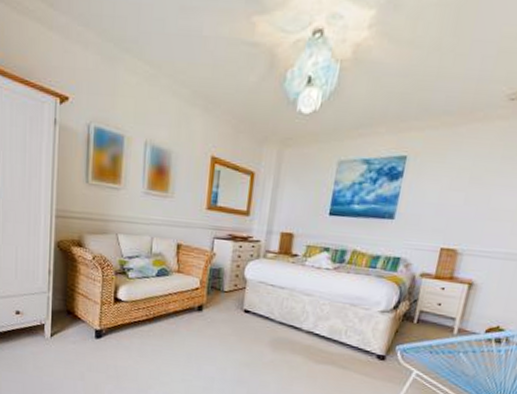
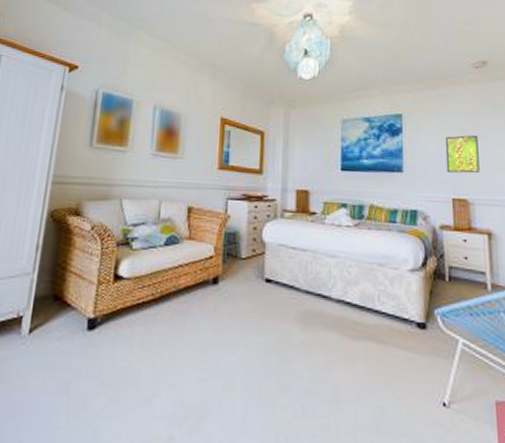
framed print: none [441,181,488,223] -> present [445,135,480,174]

